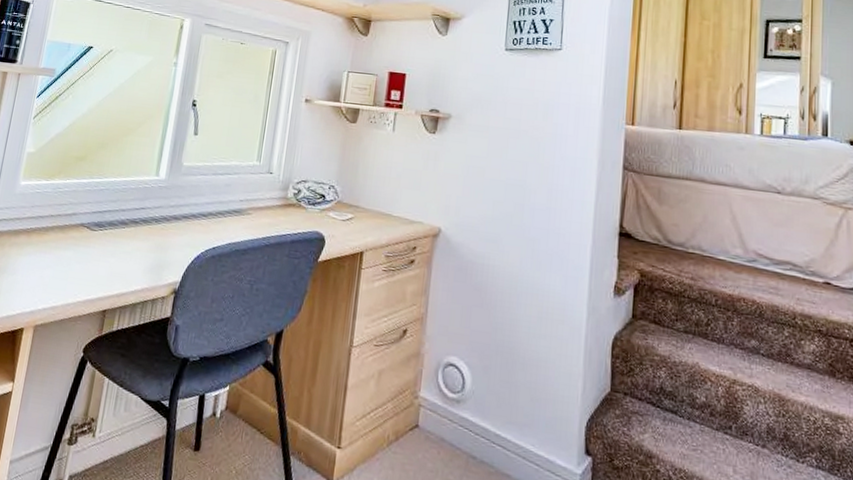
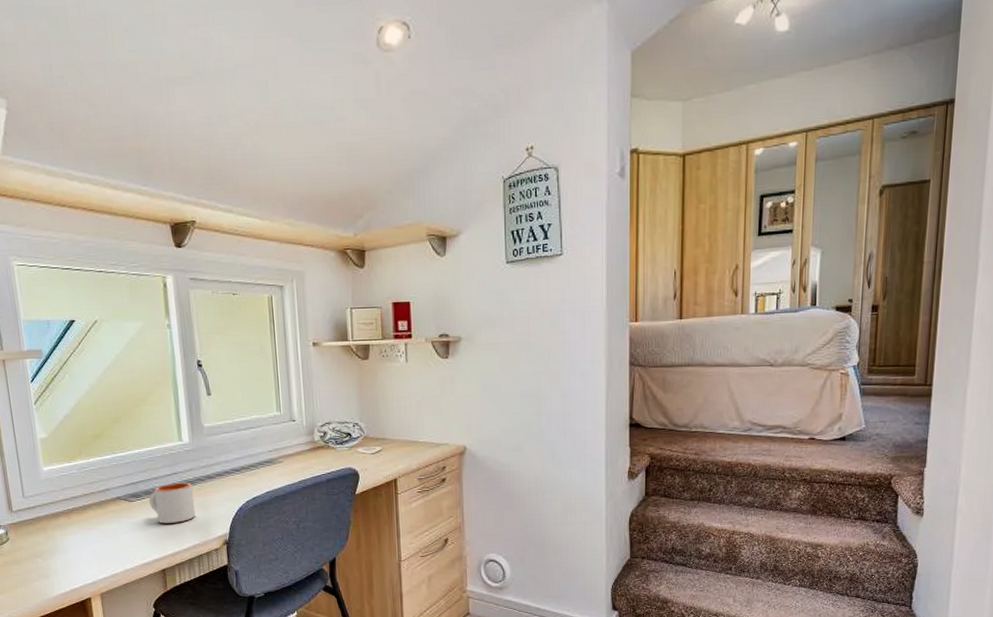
mug: none [110,218,157,262] -> present [148,482,196,523]

